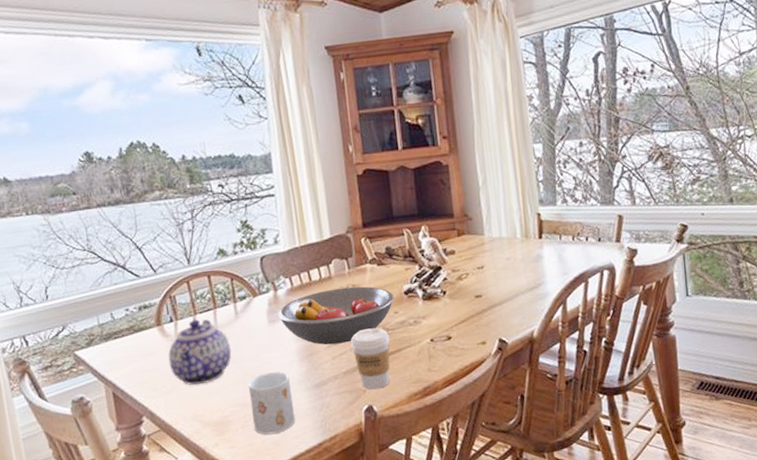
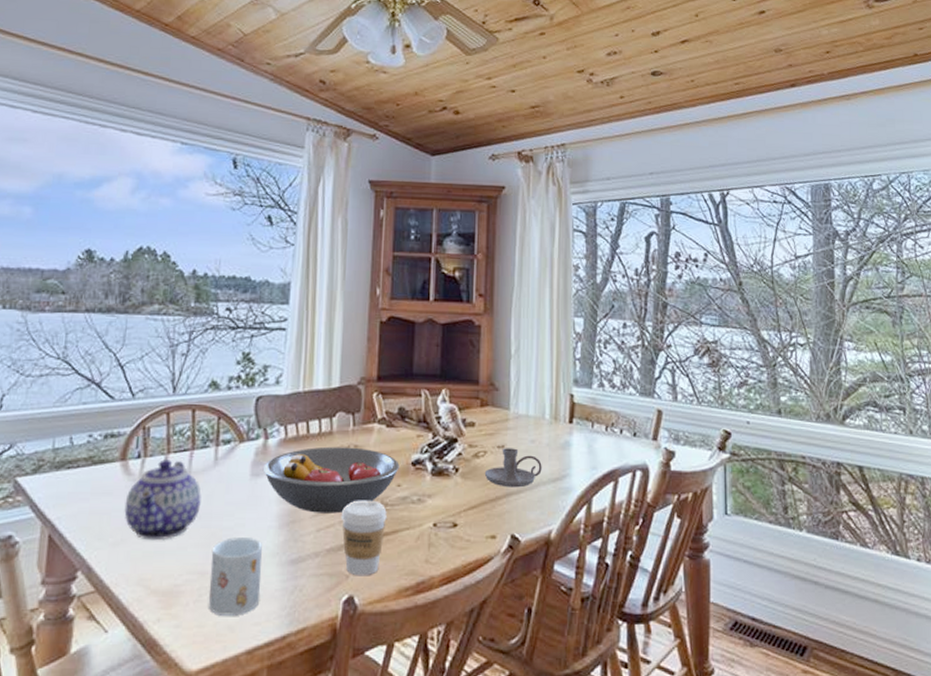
candle holder: none [469,267,519,301] -> present [484,448,542,488]

